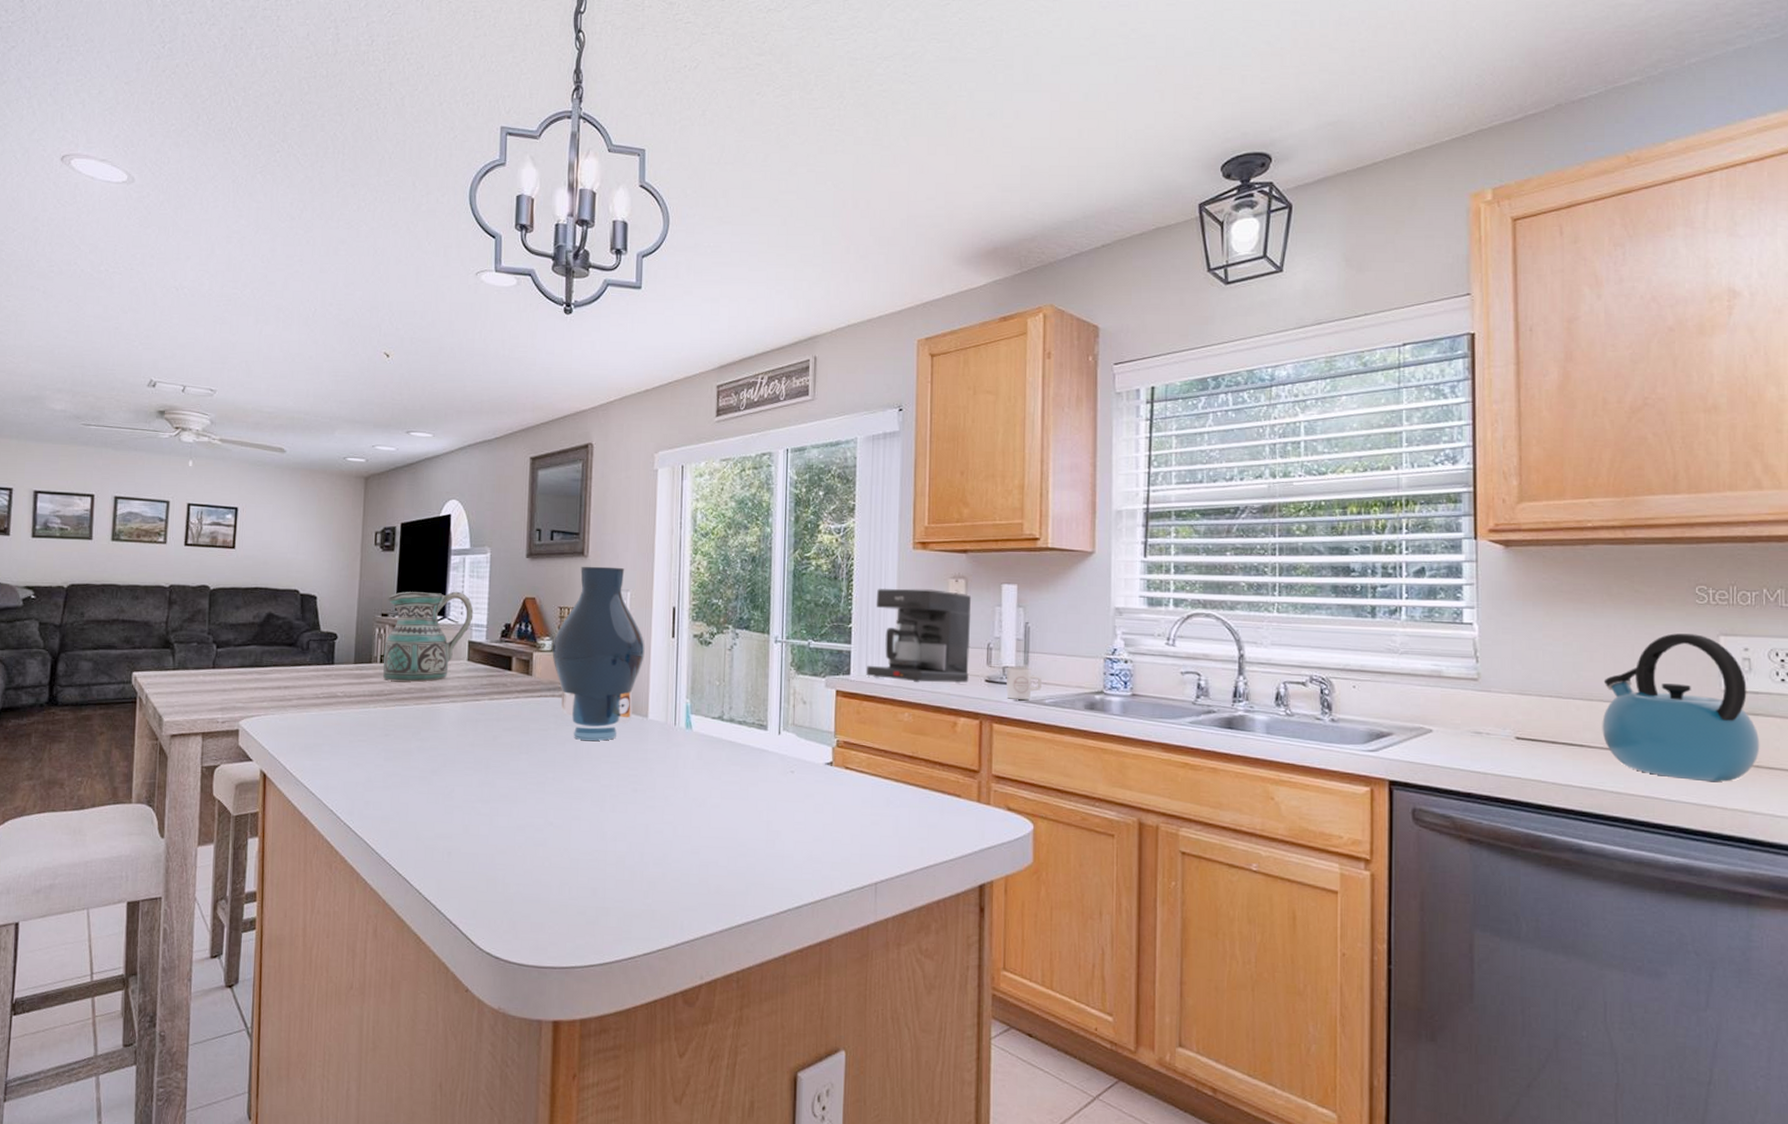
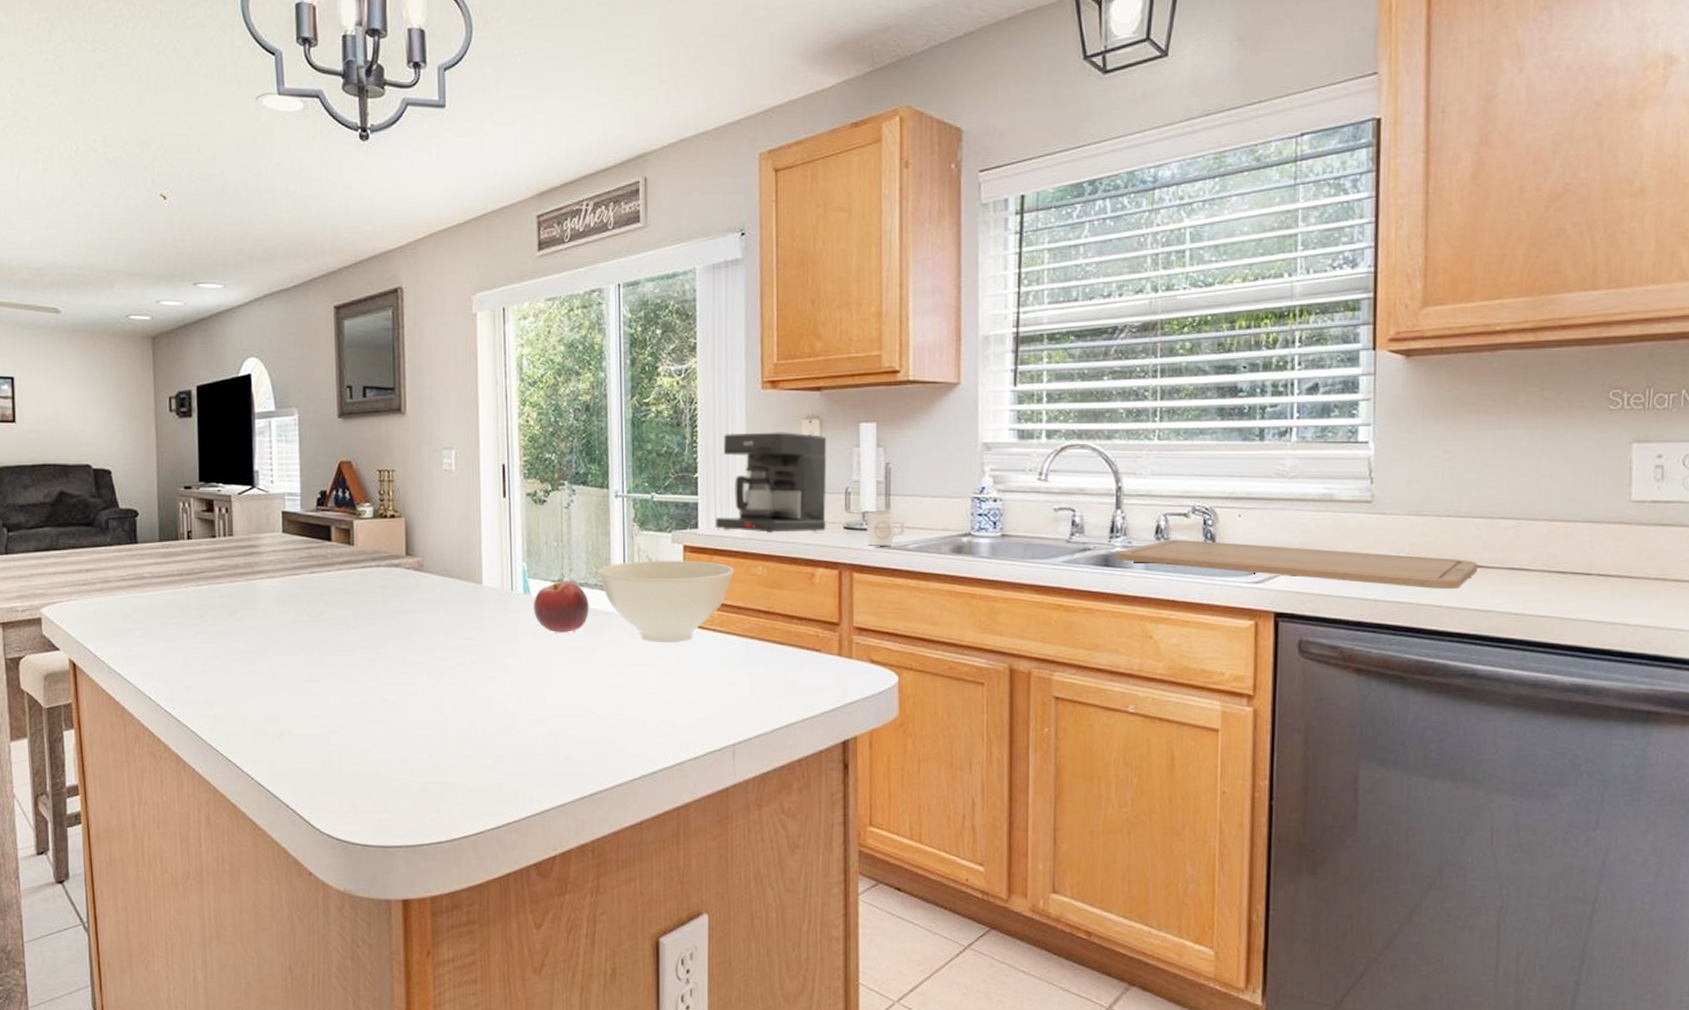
ceramic pitcher: present [383,591,474,682] -> none [190,458,285,558]
vase: present [552,566,645,741] -> none [374,423,475,611]
fruit: none [694,718,746,768] -> present [534,580,589,634]
bowl: none [755,702,883,782] -> present [597,560,735,643]
chopping board: none [1239,706,1580,767] -> present [1117,540,1478,590]
kettle: present [1602,633,1760,782] -> none [1502,442,1668,597]

